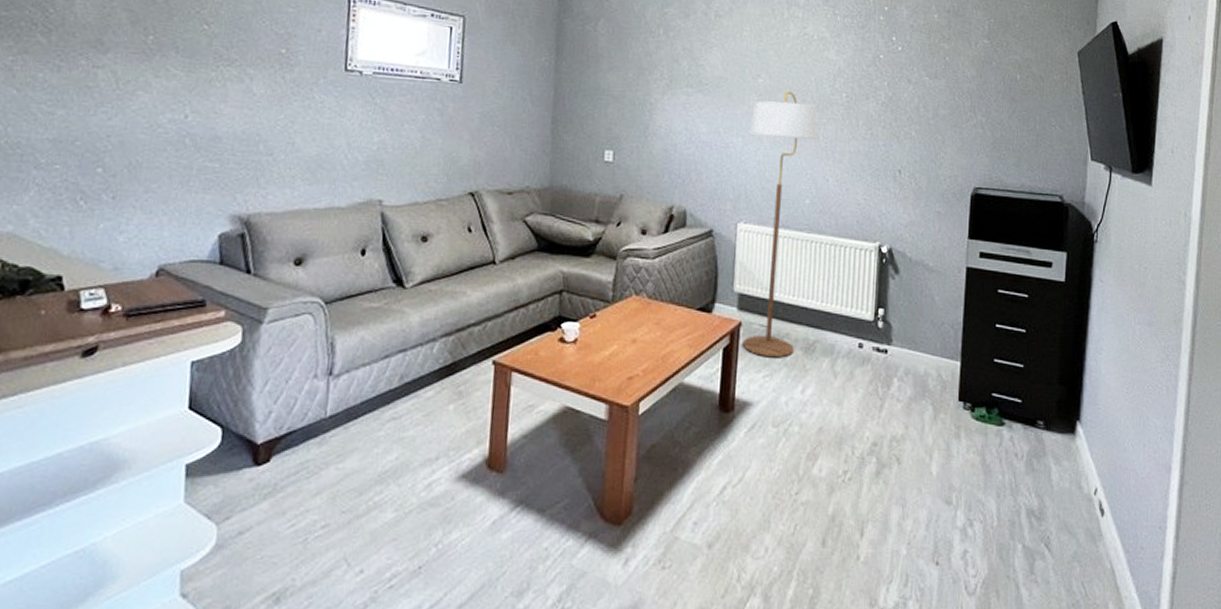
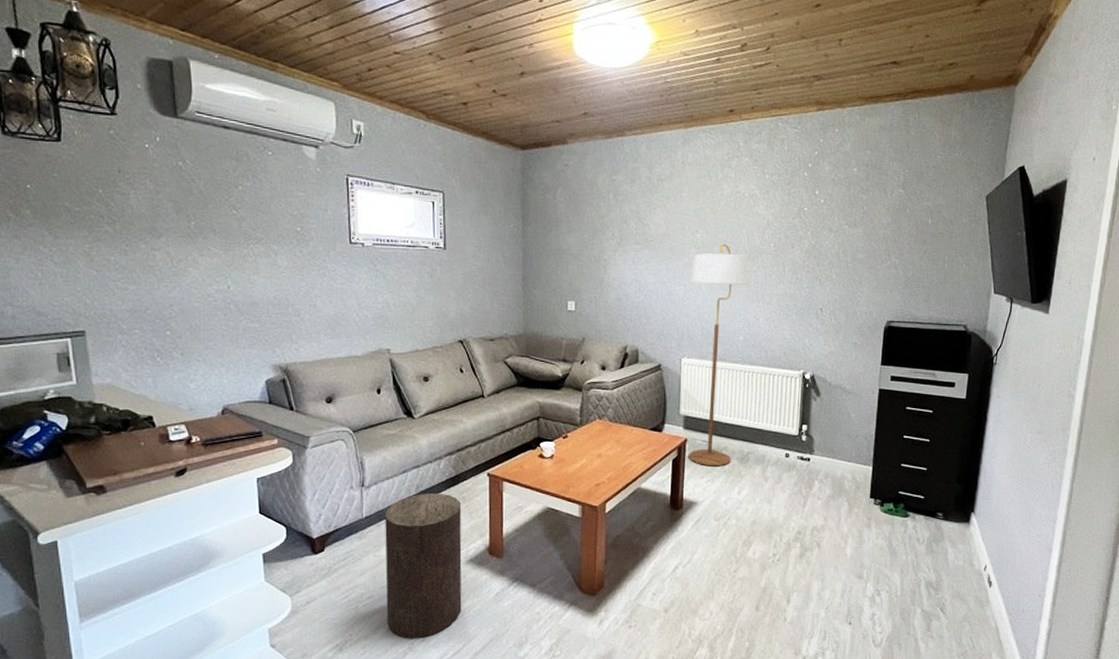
stool: none [345,385,457,585] -> present [385,492,462,639]

